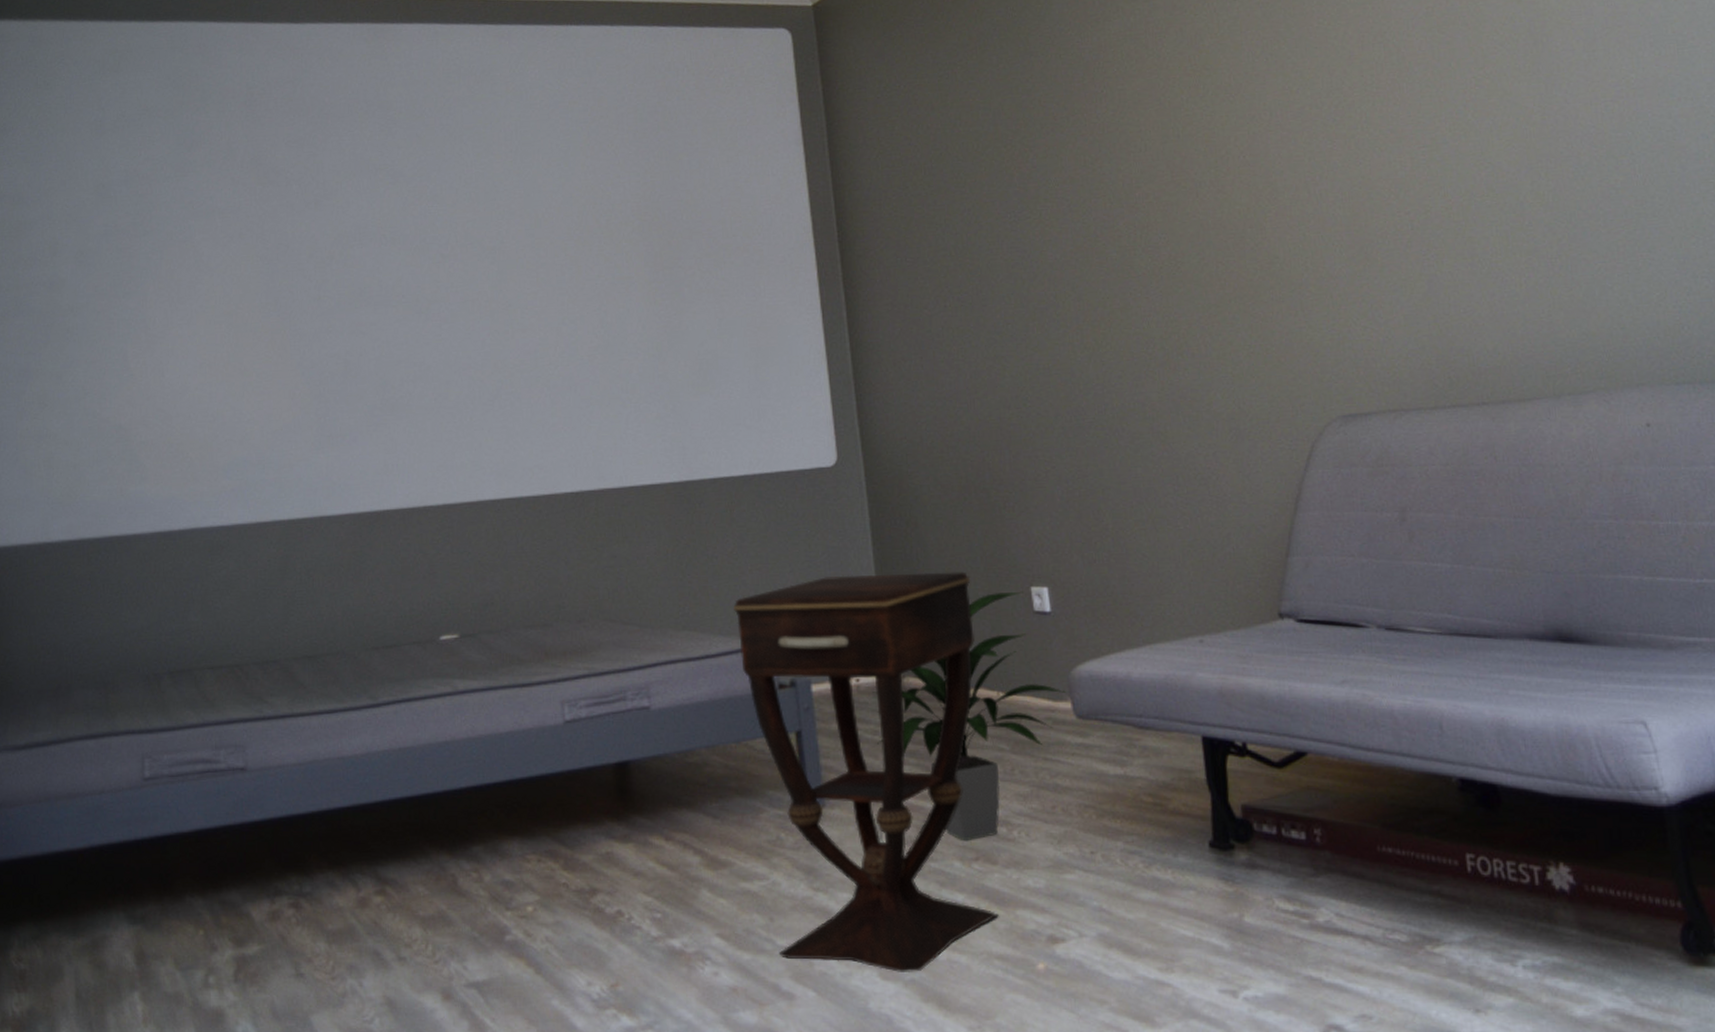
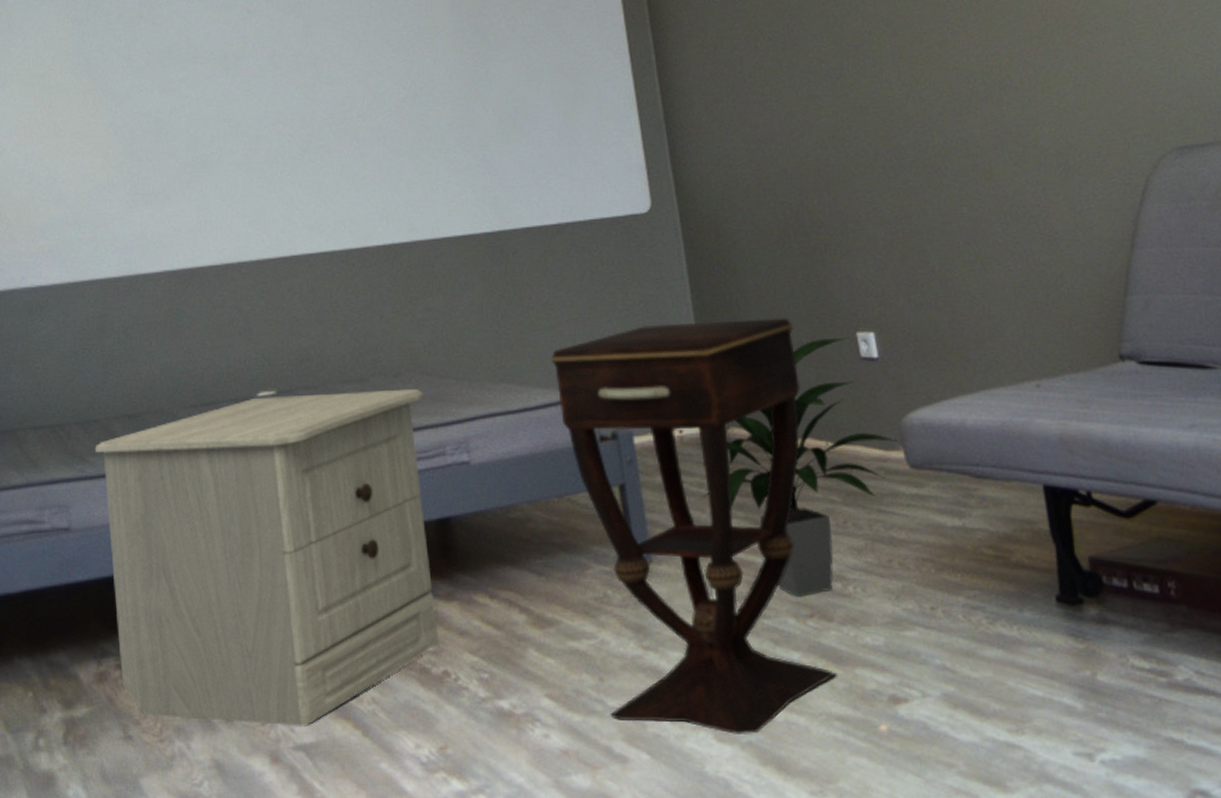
nightstand: none [273,634,614,964] -> present [94,388,439,726]

